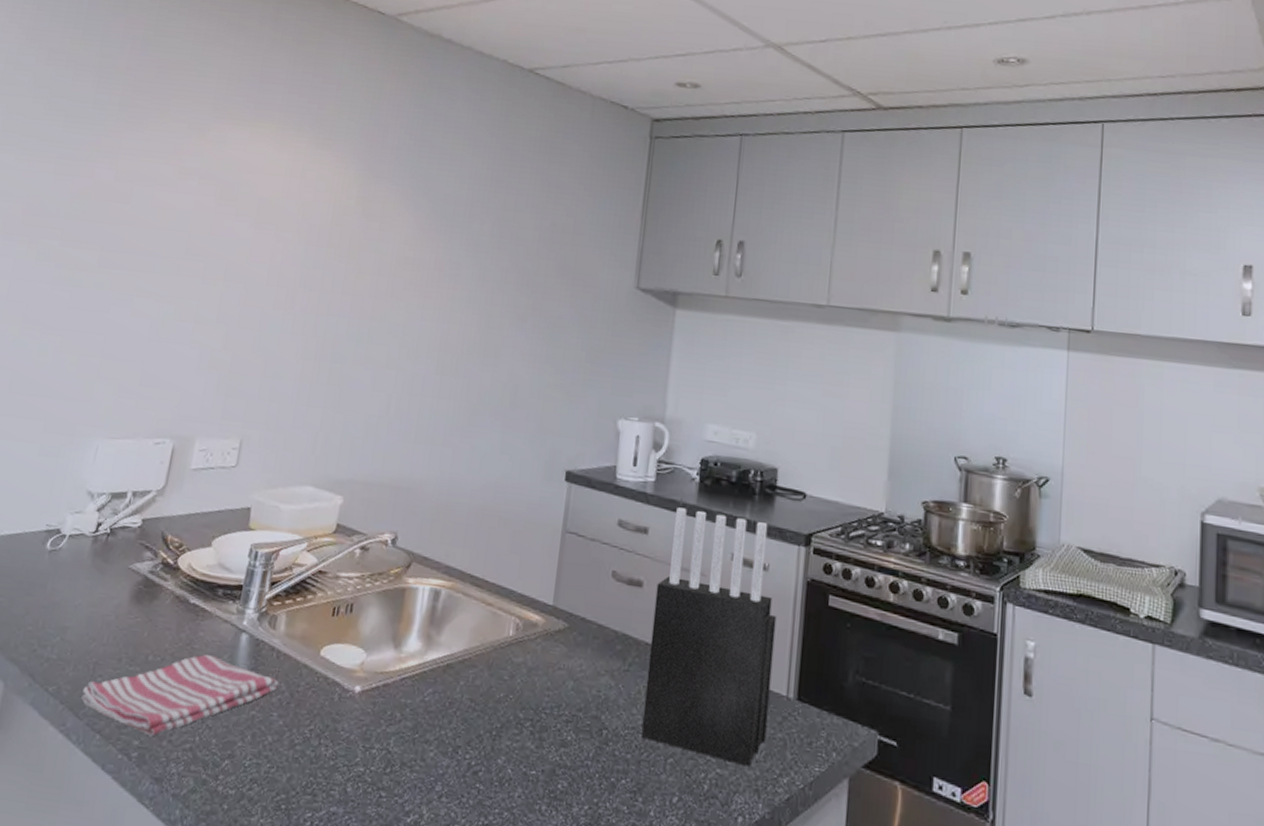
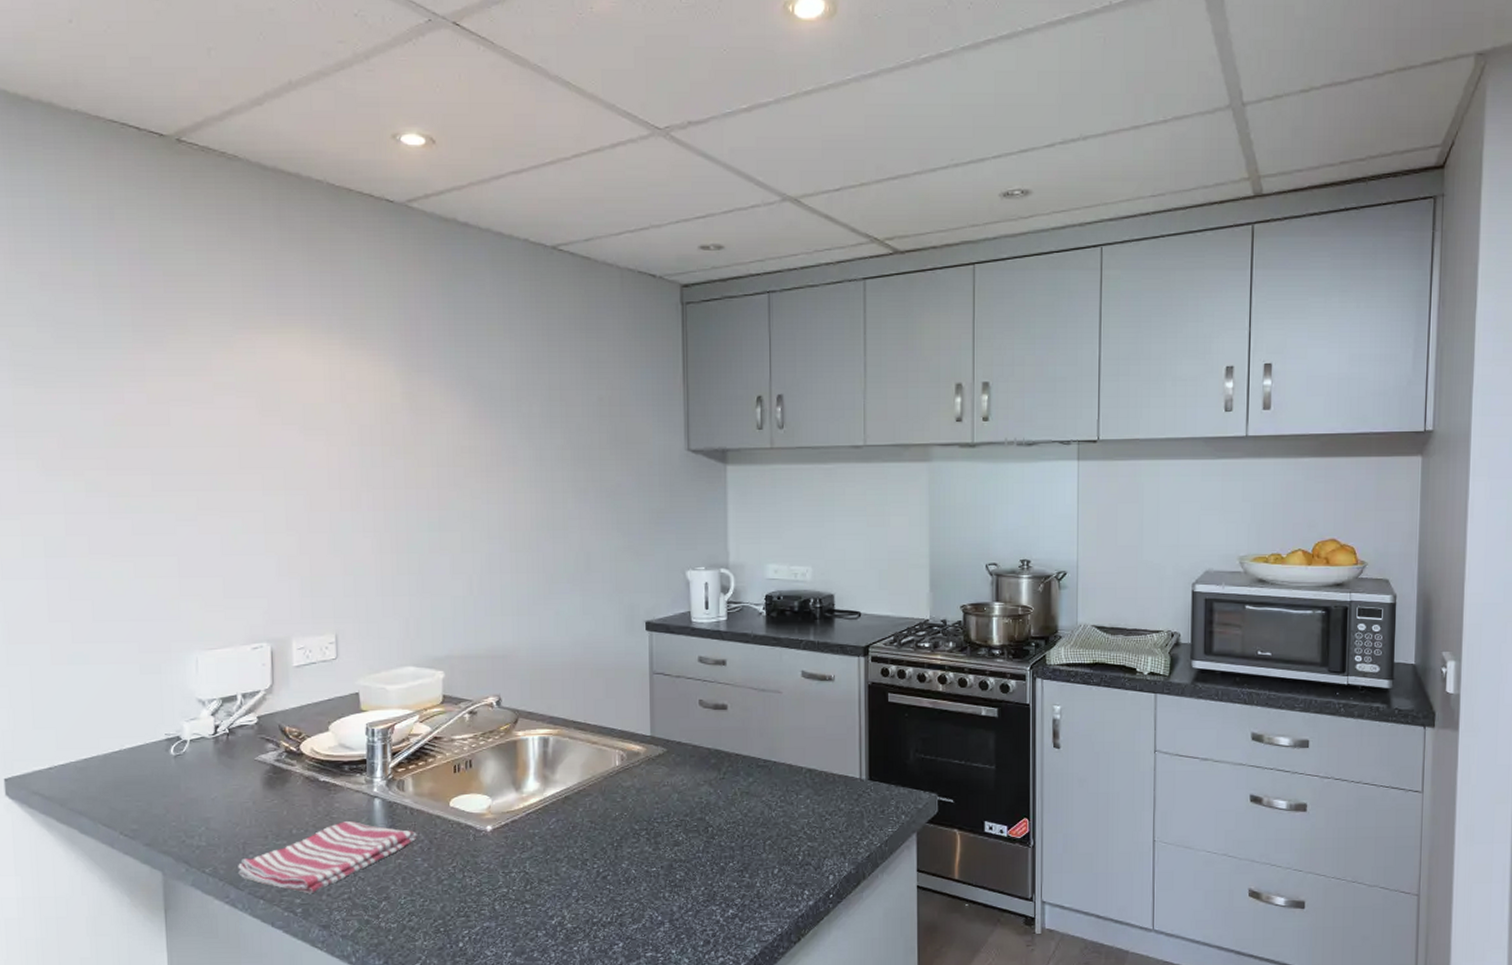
knife block: present [640,507,777,767] -> none [739,639,846,837]

